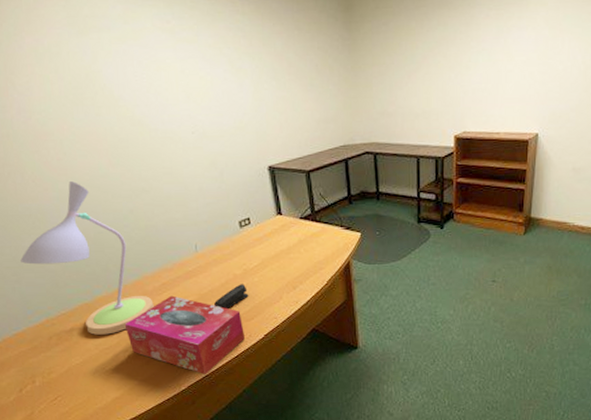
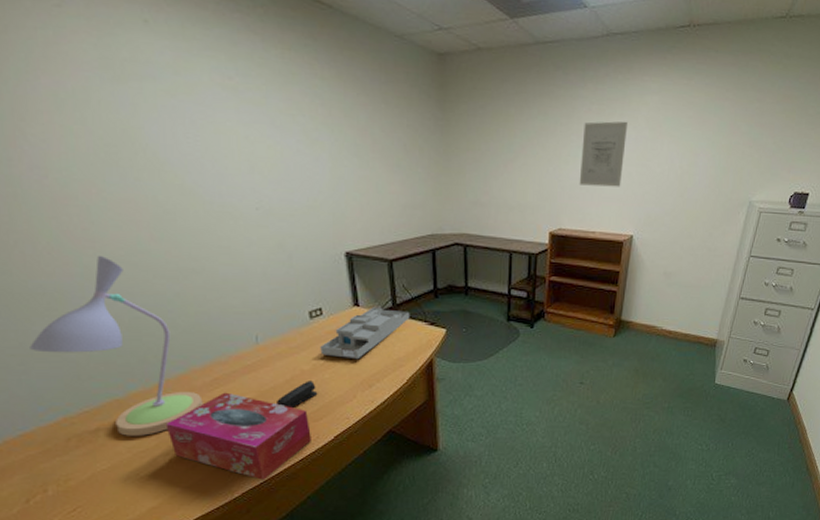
desk organizer: none [249,215,327,264] -> present [320,307,410,360]
wall art: none [481,23,526,89] -> present [579,121,627,187]

